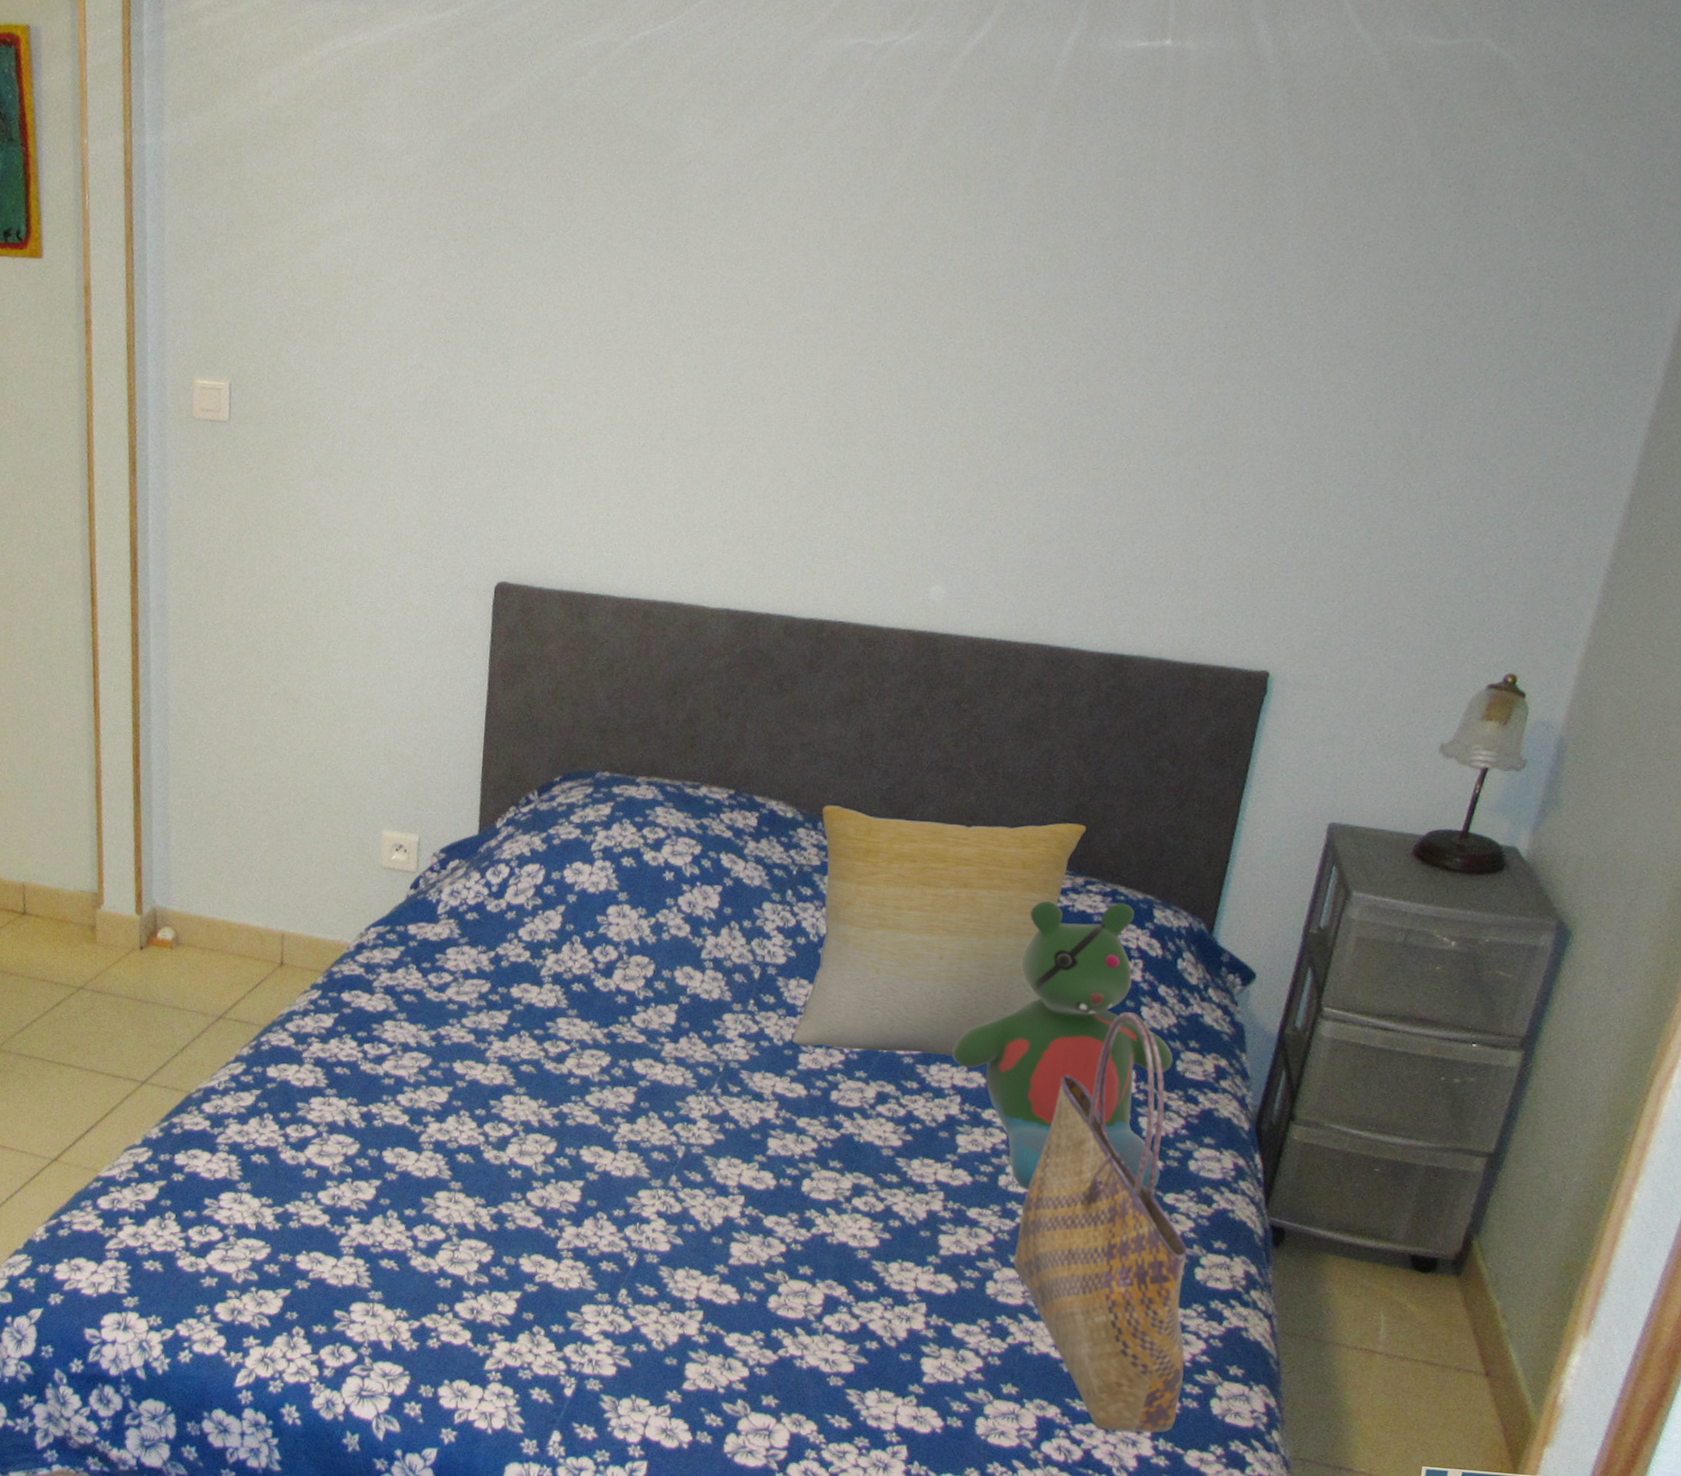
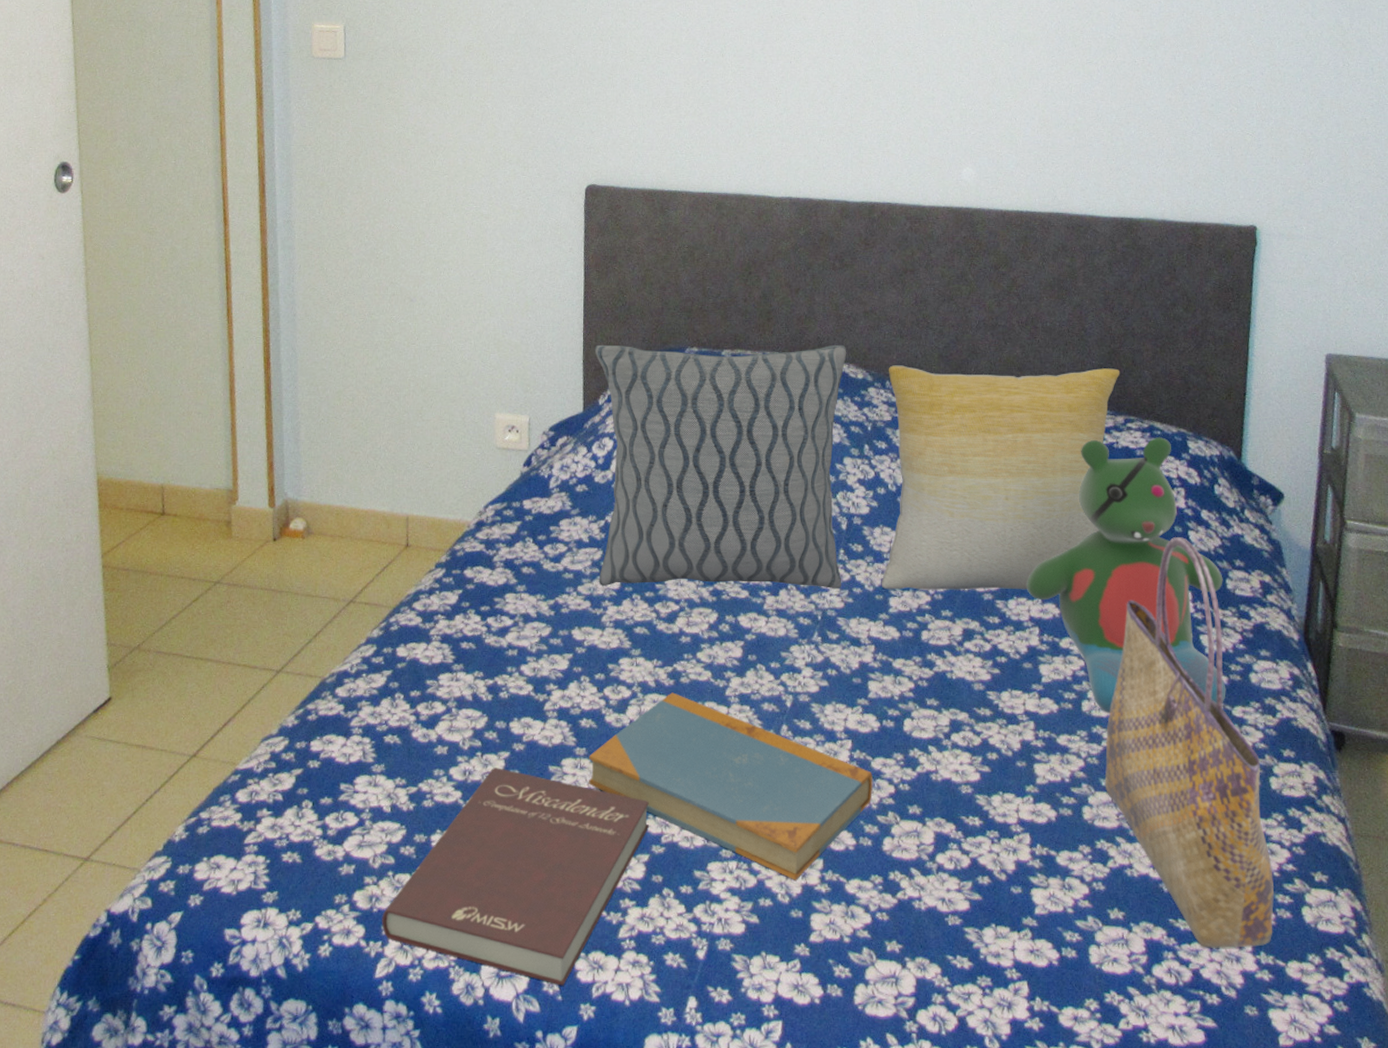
book: none [243,1195,524,1410] -> present [382,768,649,986]
book: none [462,1134,764,1329] -> present [589,692,873,880]
pillow: none [484,762,777,1040] -> present [594,344,847,589]

